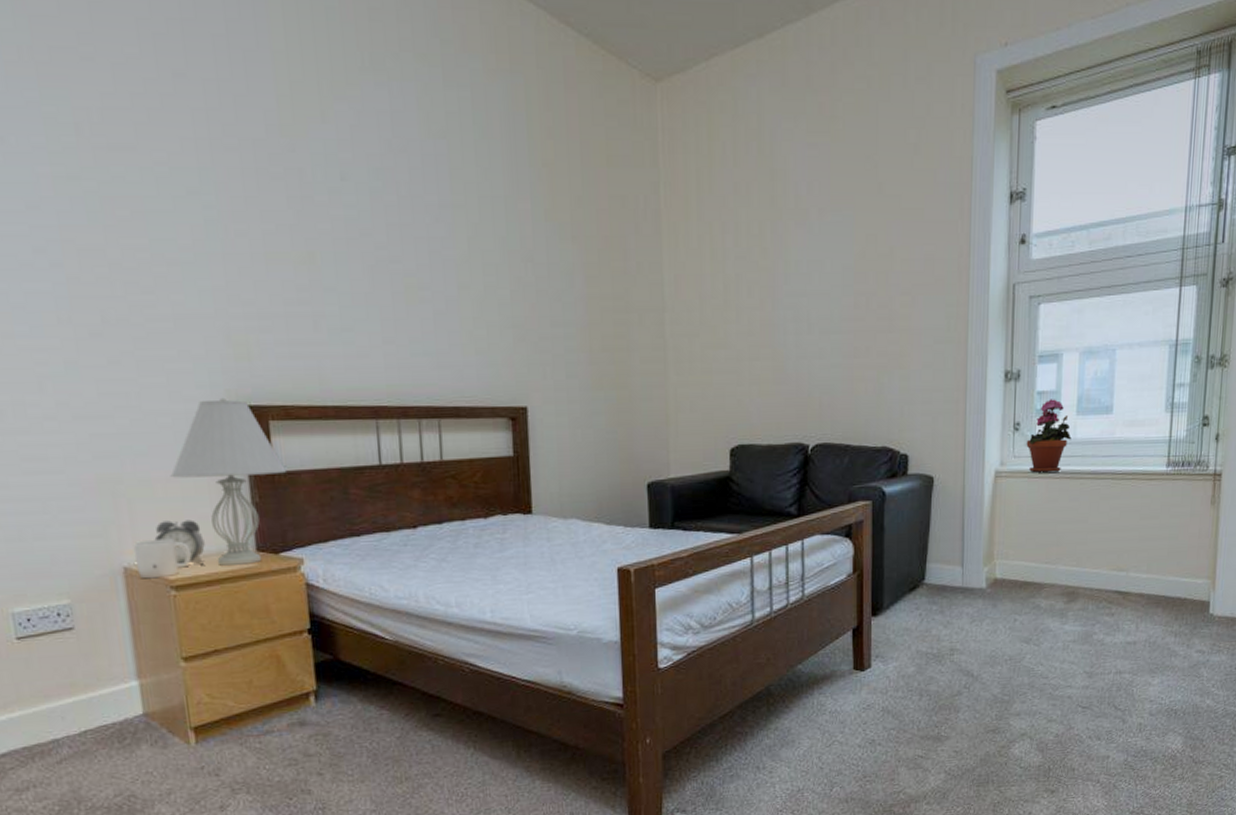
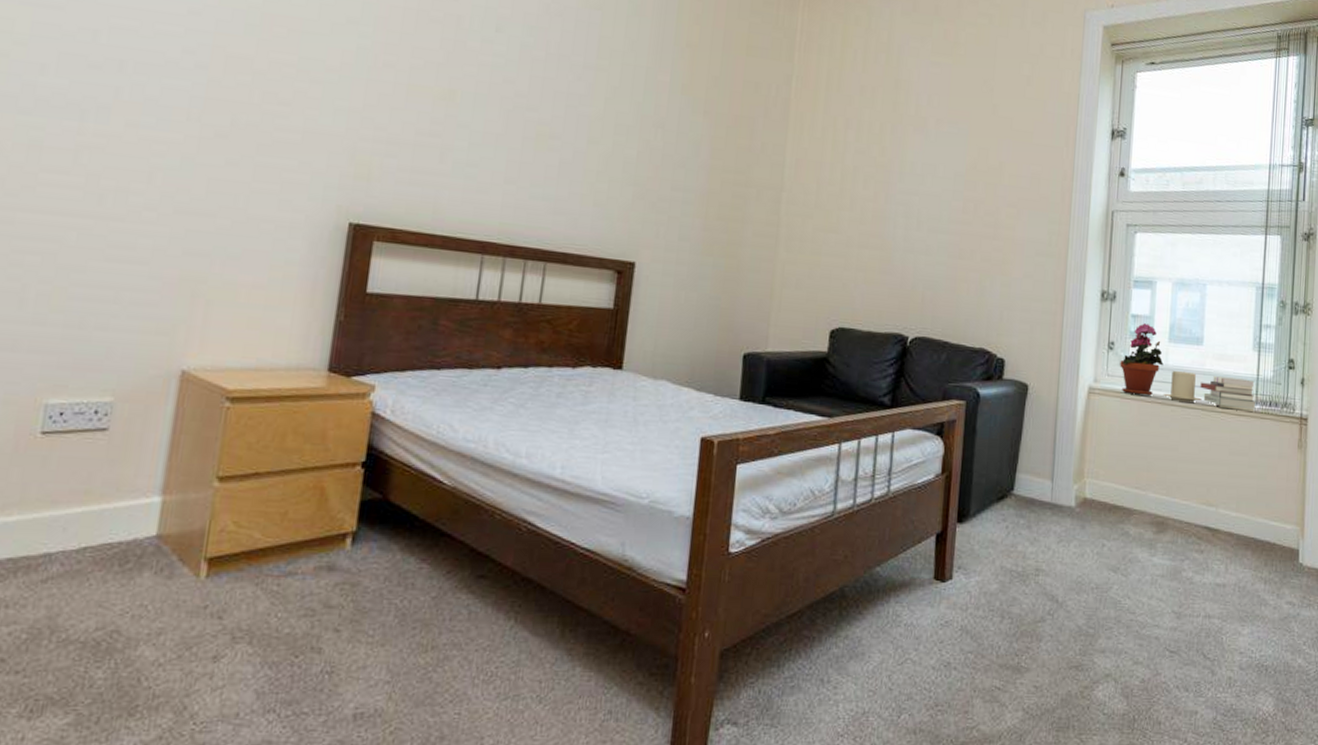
mug: present [134,538,191,579] -> none [195,344,258,388]
alarm clock: present [154,519,205,565] -> none [223,327,276,379]
table lamp: present [170,397,287,566] -> none [258,212,380,384]
candle: none [1071,443,1112,474] -> present [1163,371,1202,402]
books: none [1110,442,1168,475] -> present [1200,376,1256,411]

